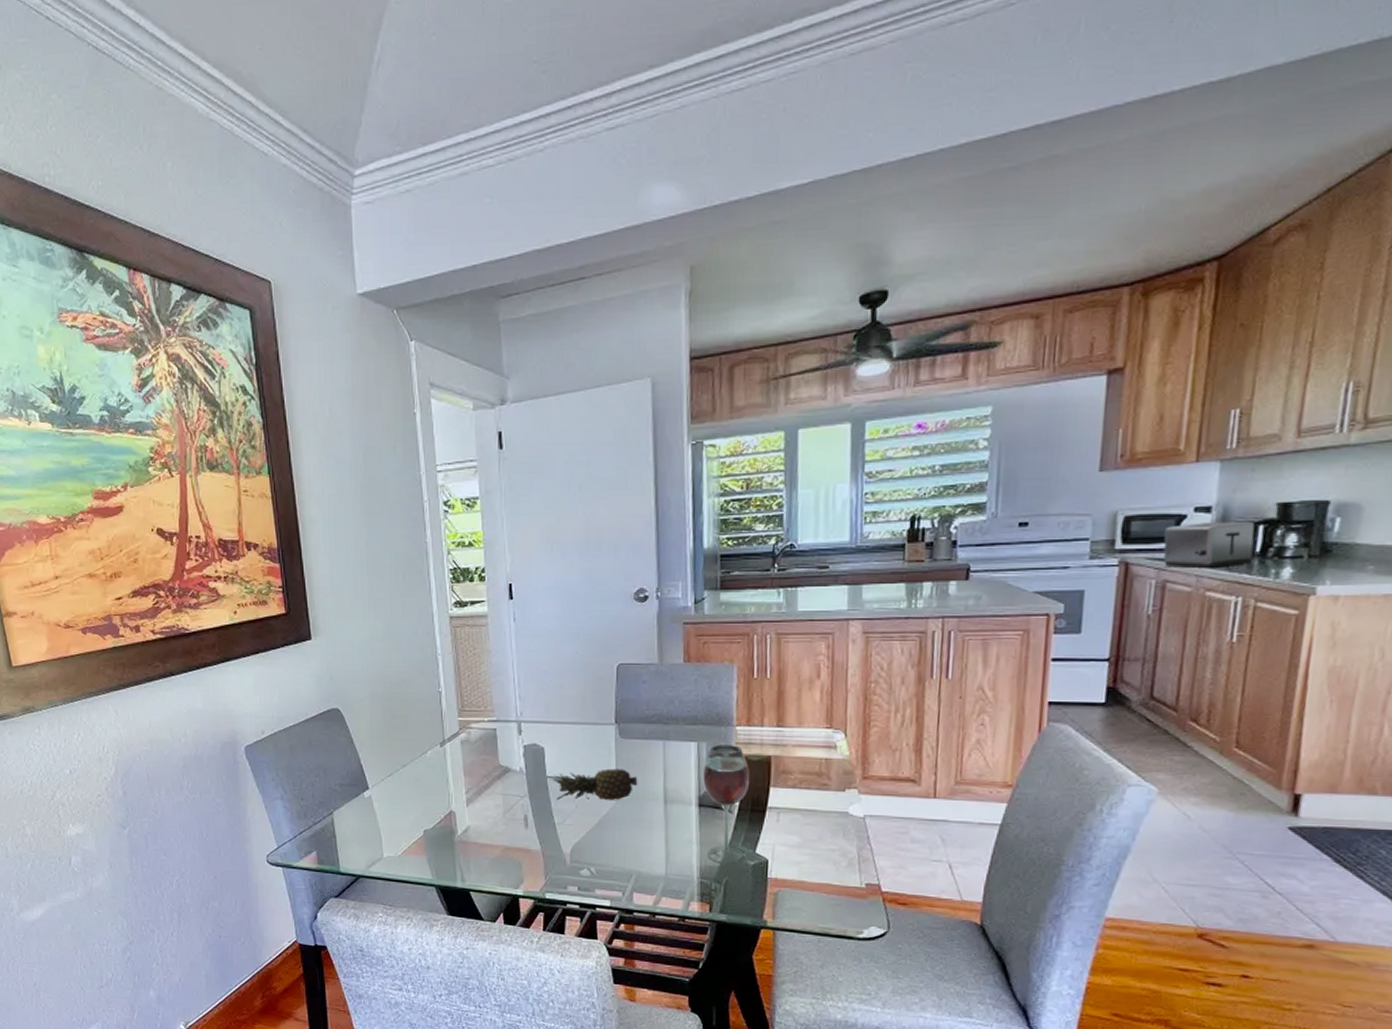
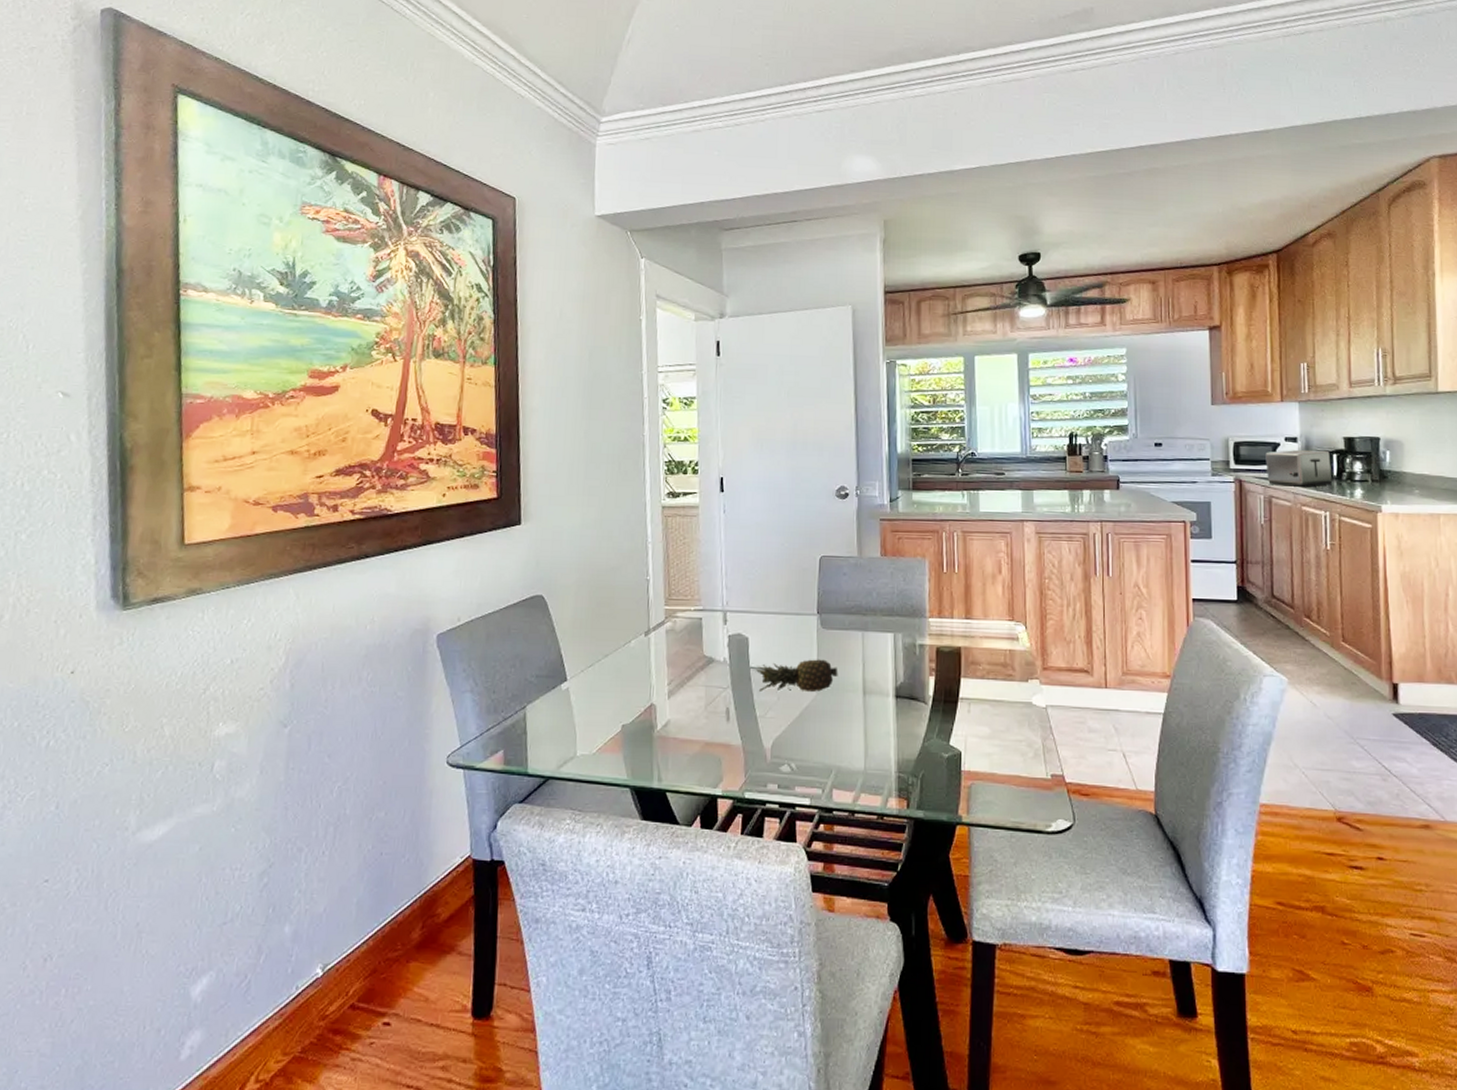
wineglass: present [703,745,750,864] -> none [899,636,943,757]

